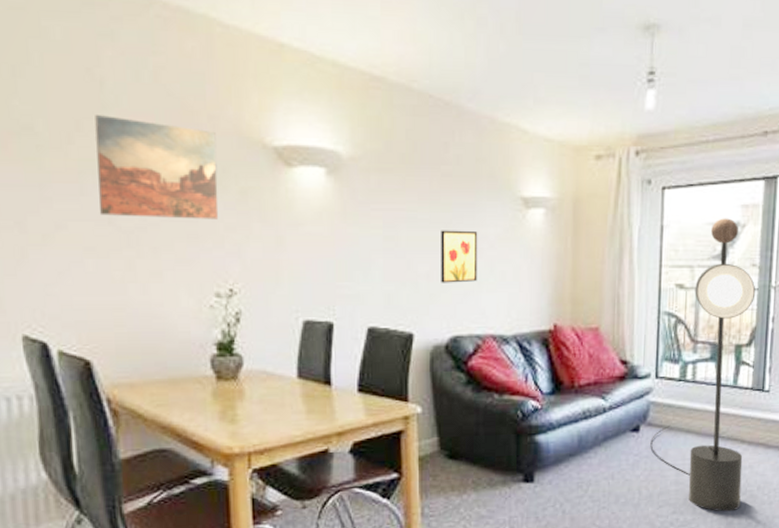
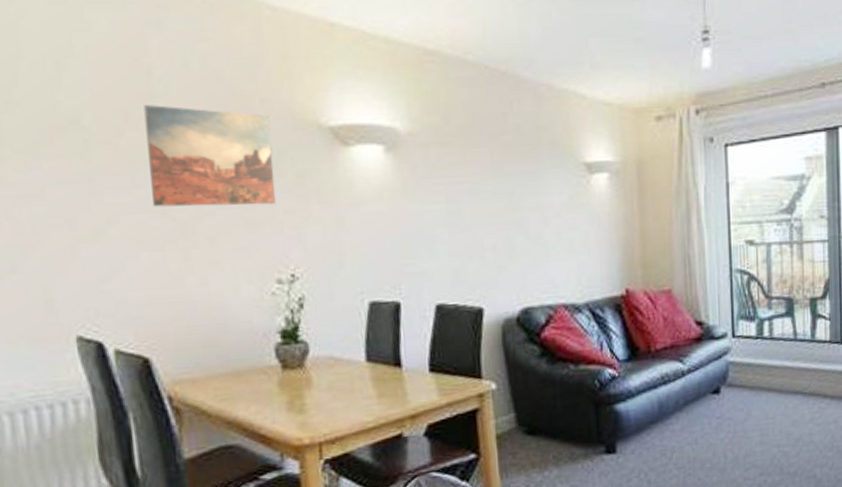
wall art: present [441,230,478,283] -> none [505,199,545,255]
floor lamp: present [650,218,756,512] -> none [732,171,828,471]

